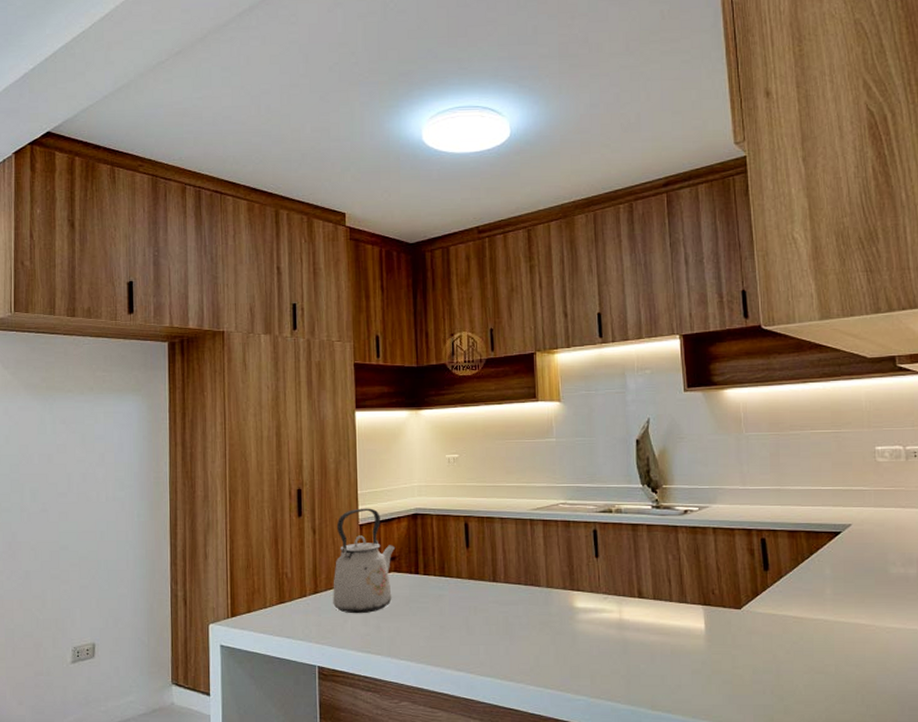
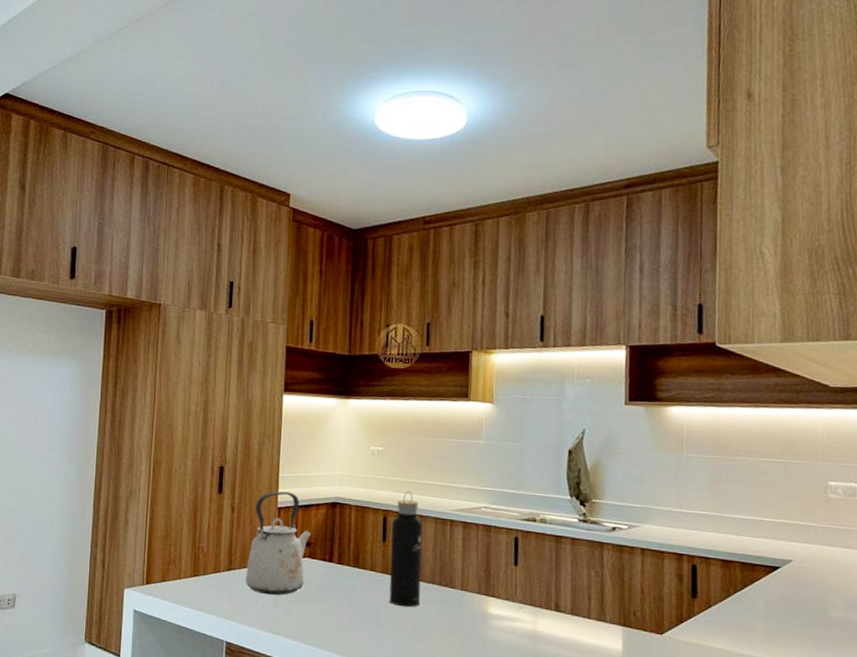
water bottle: none [473,494,509,611] -> present [389,490,423,608]

